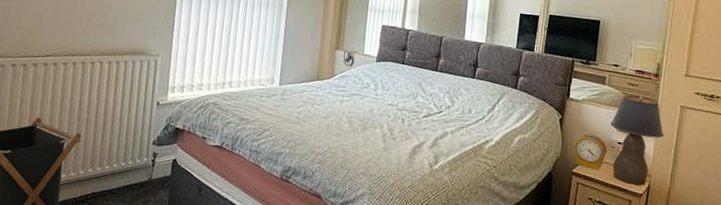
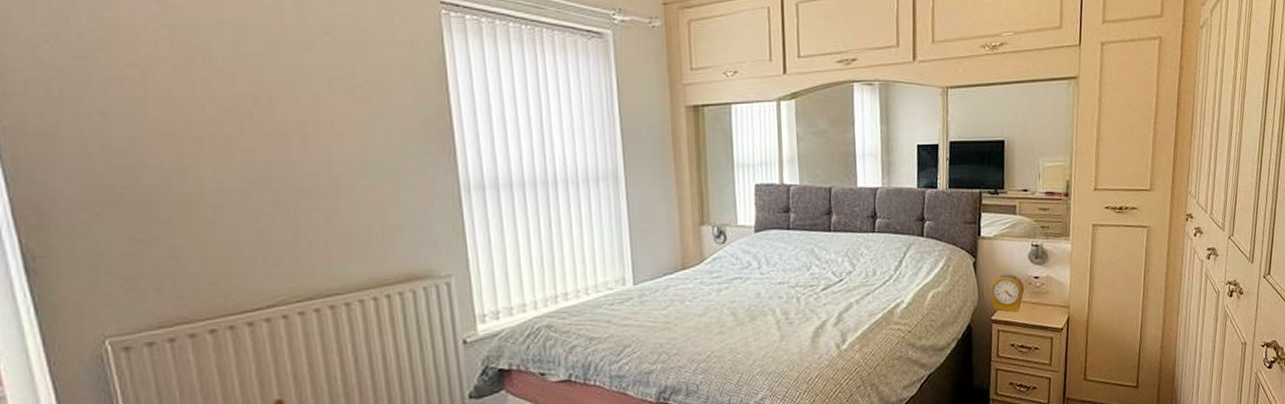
table lamp: present [610,95,664,186] -> none [1025,220,1079,320]

